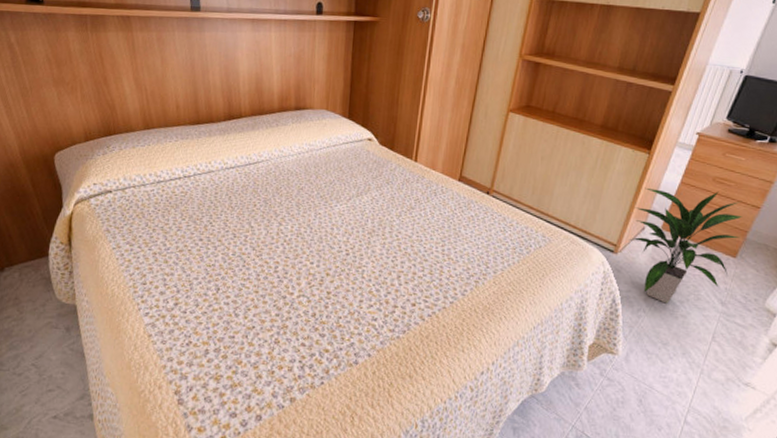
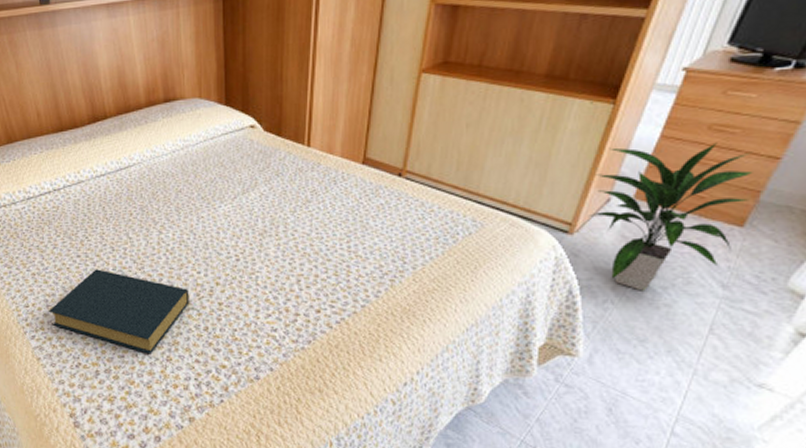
hardback book: none [166,253,302,336] -> present [49,269,190,354]

